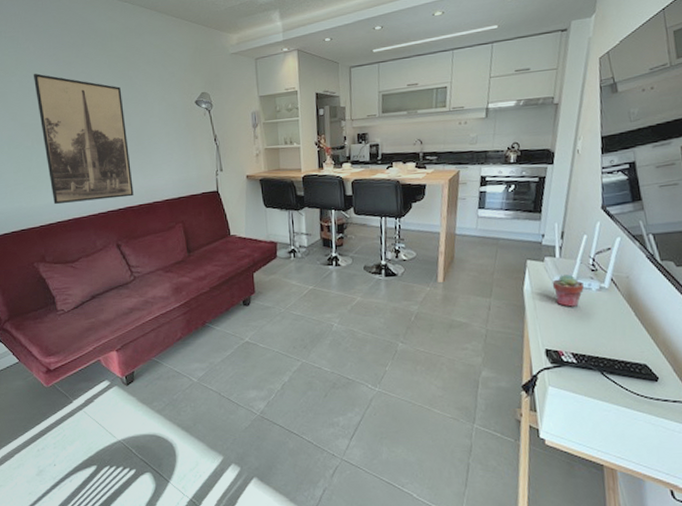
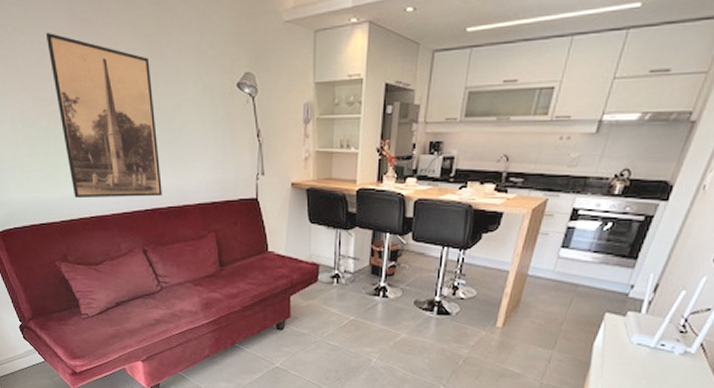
potted succulent: present [552,274,584,307] -> none [628,333,666,370]

